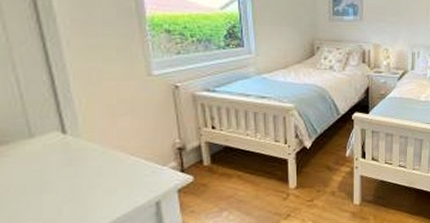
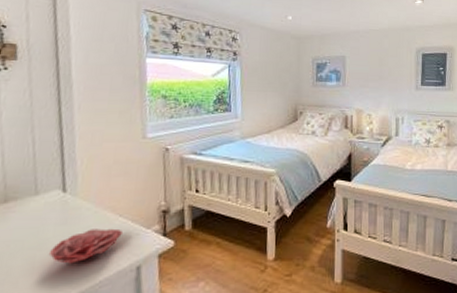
flower: none [56,167,136,204] -> present [48,228,122,264]

